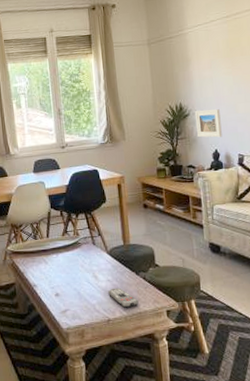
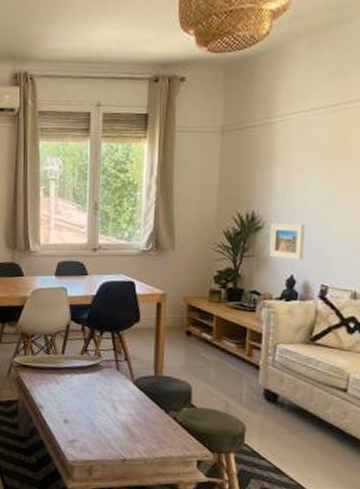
remote control: present [108,288,139,308] -> none [128,424,164,450]

